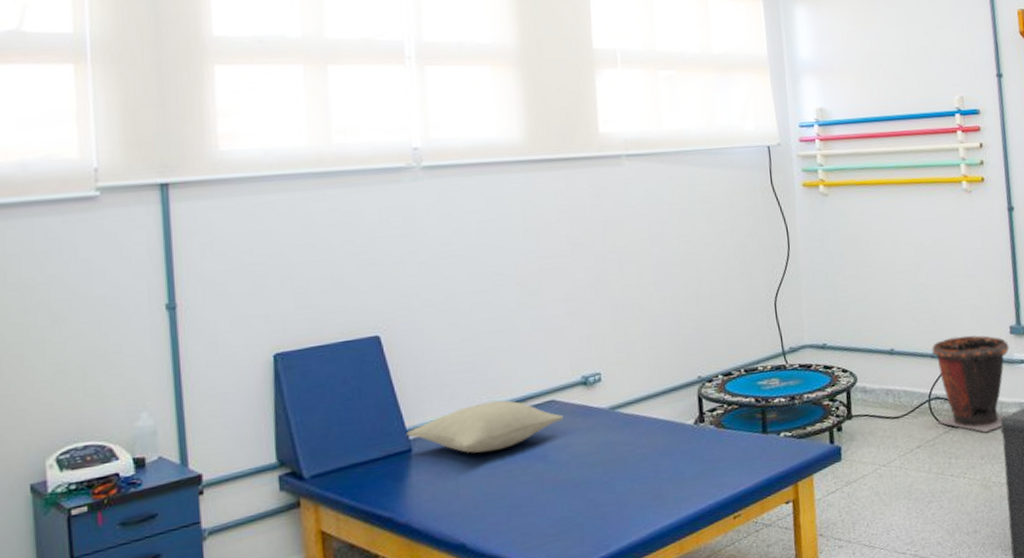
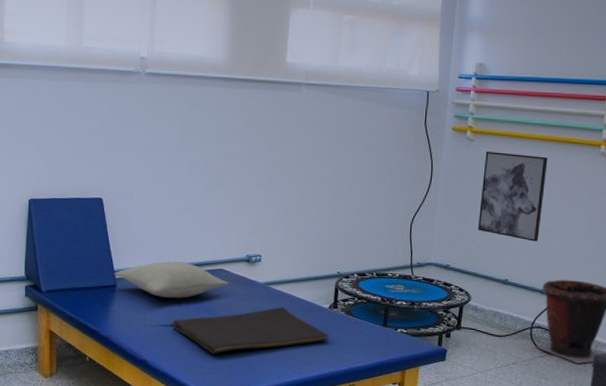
hand towel: none [496,433,701,516] -> present [173,306,329,355]
wall art: none [843,202,918,300] -> present [478,151,548,242]

